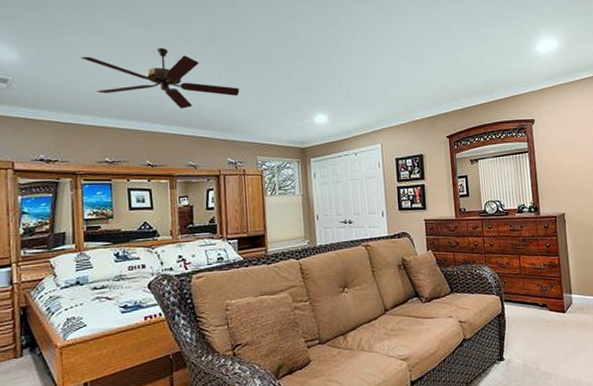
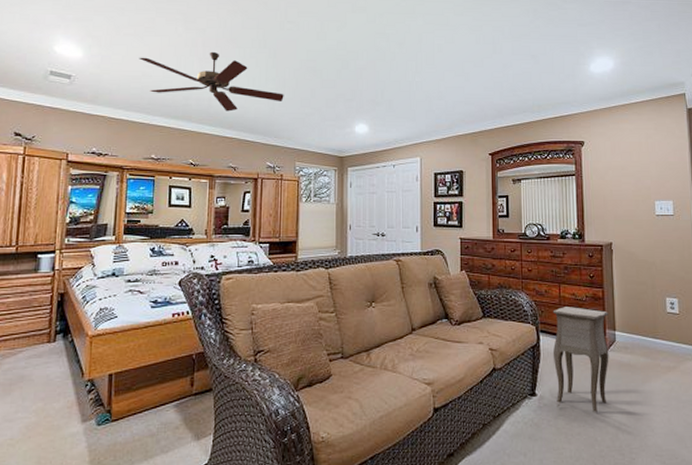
side table: none [514,275,568,369] -> present [552,307,609,412]

